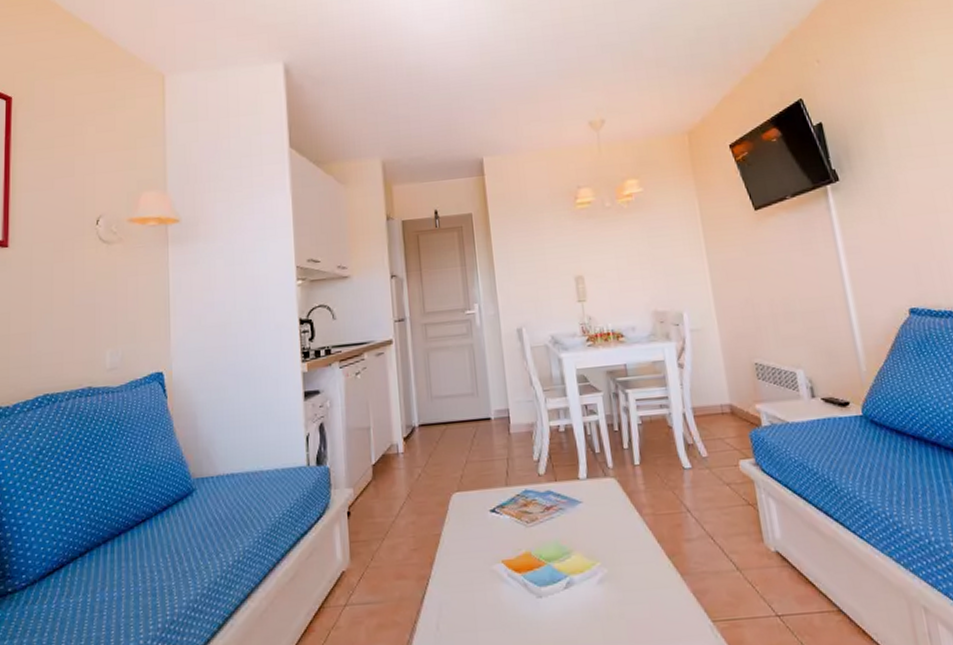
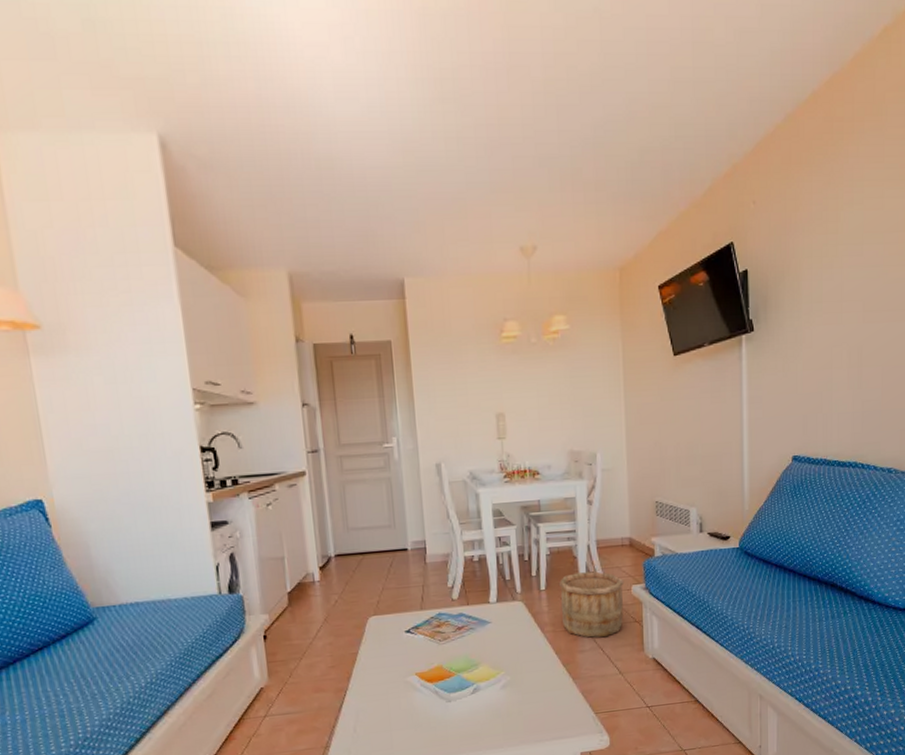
wooden bucket: none [654,443,734,523] -> present [558,571,625,638]

